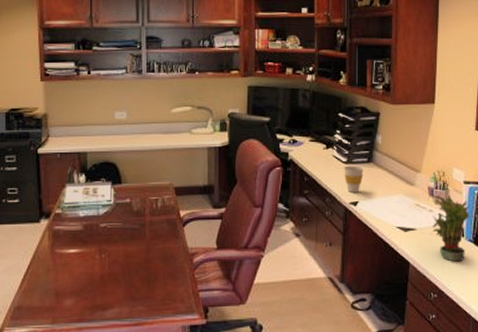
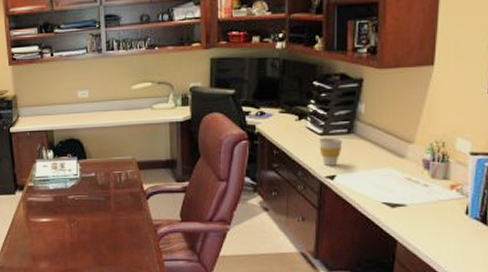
potted plant: present [431,195,470,262] -> none [426,167,477,242]

